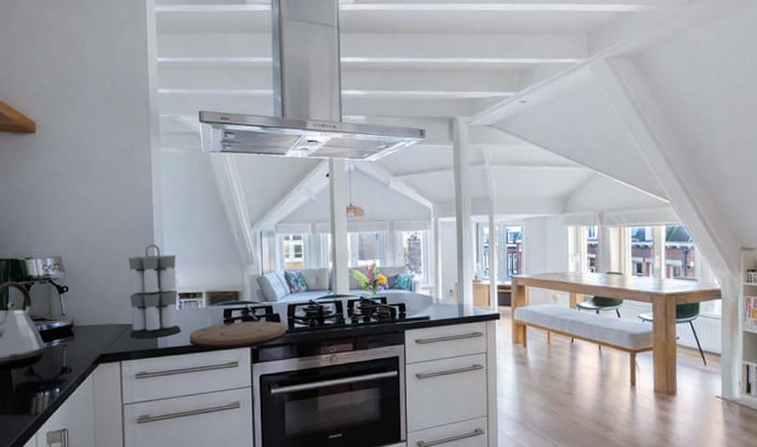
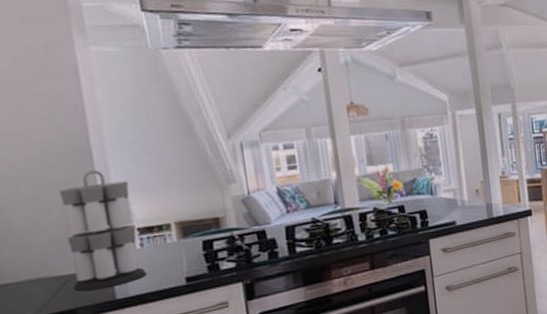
cutting board: present [189,321,287,349] -> none [158,248,288,291]

